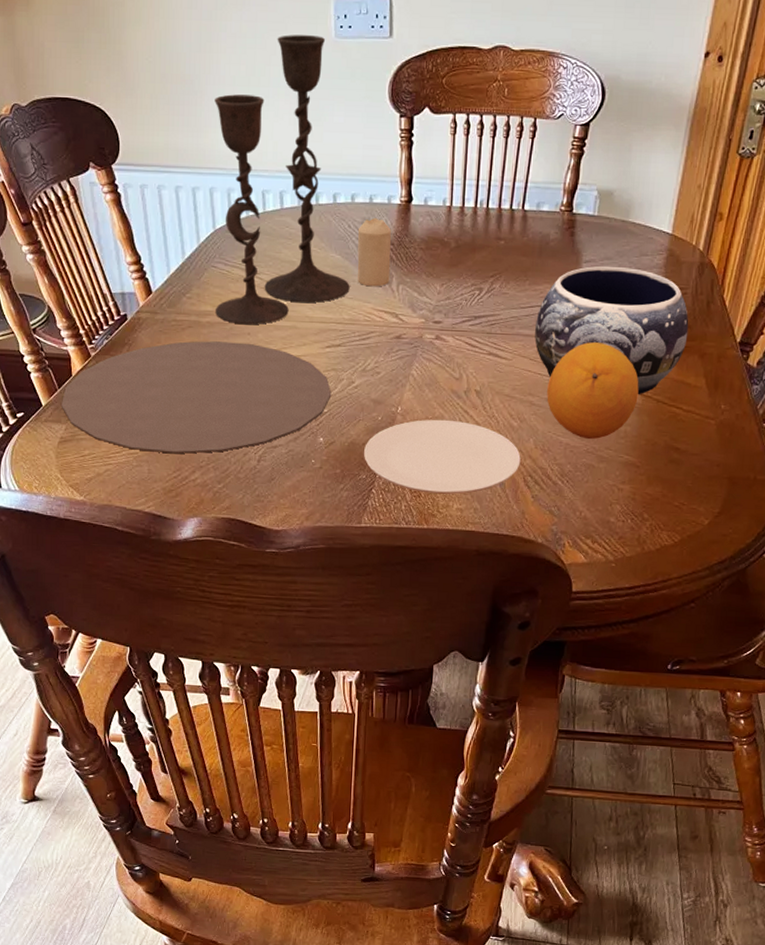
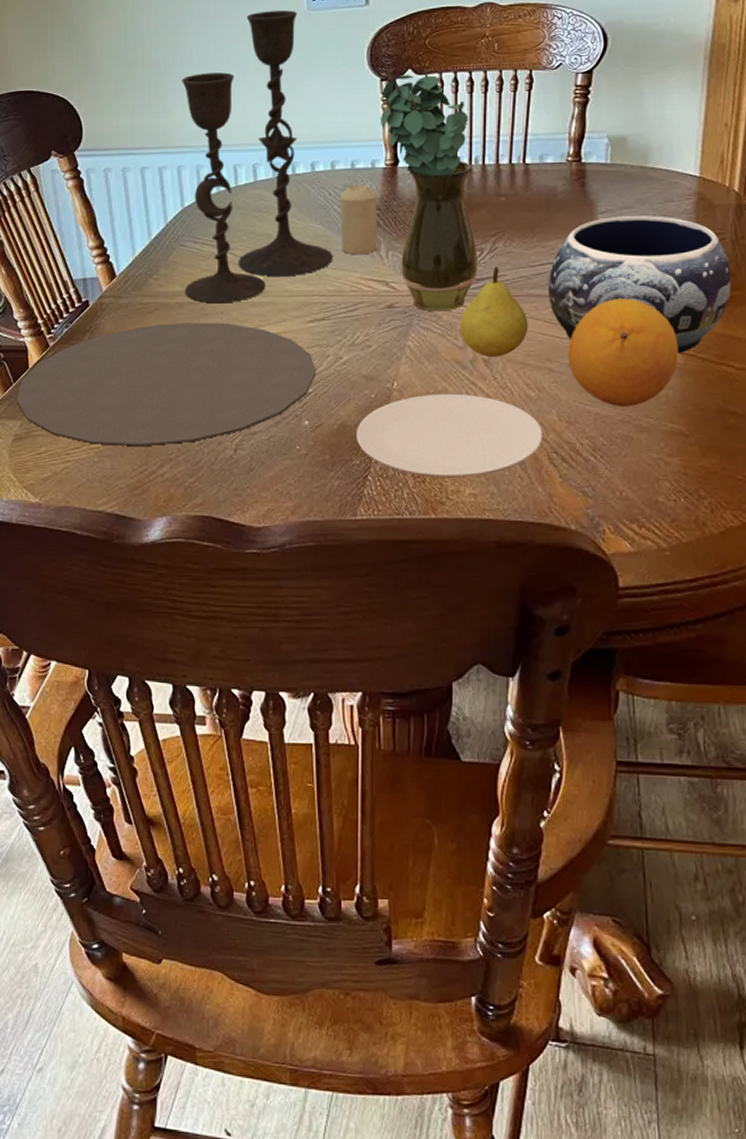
vase: none [397,103,477,345] -> present [380,67,478,312]
fruit: none [457,306,516,389] -> present [459,267,528,357]

